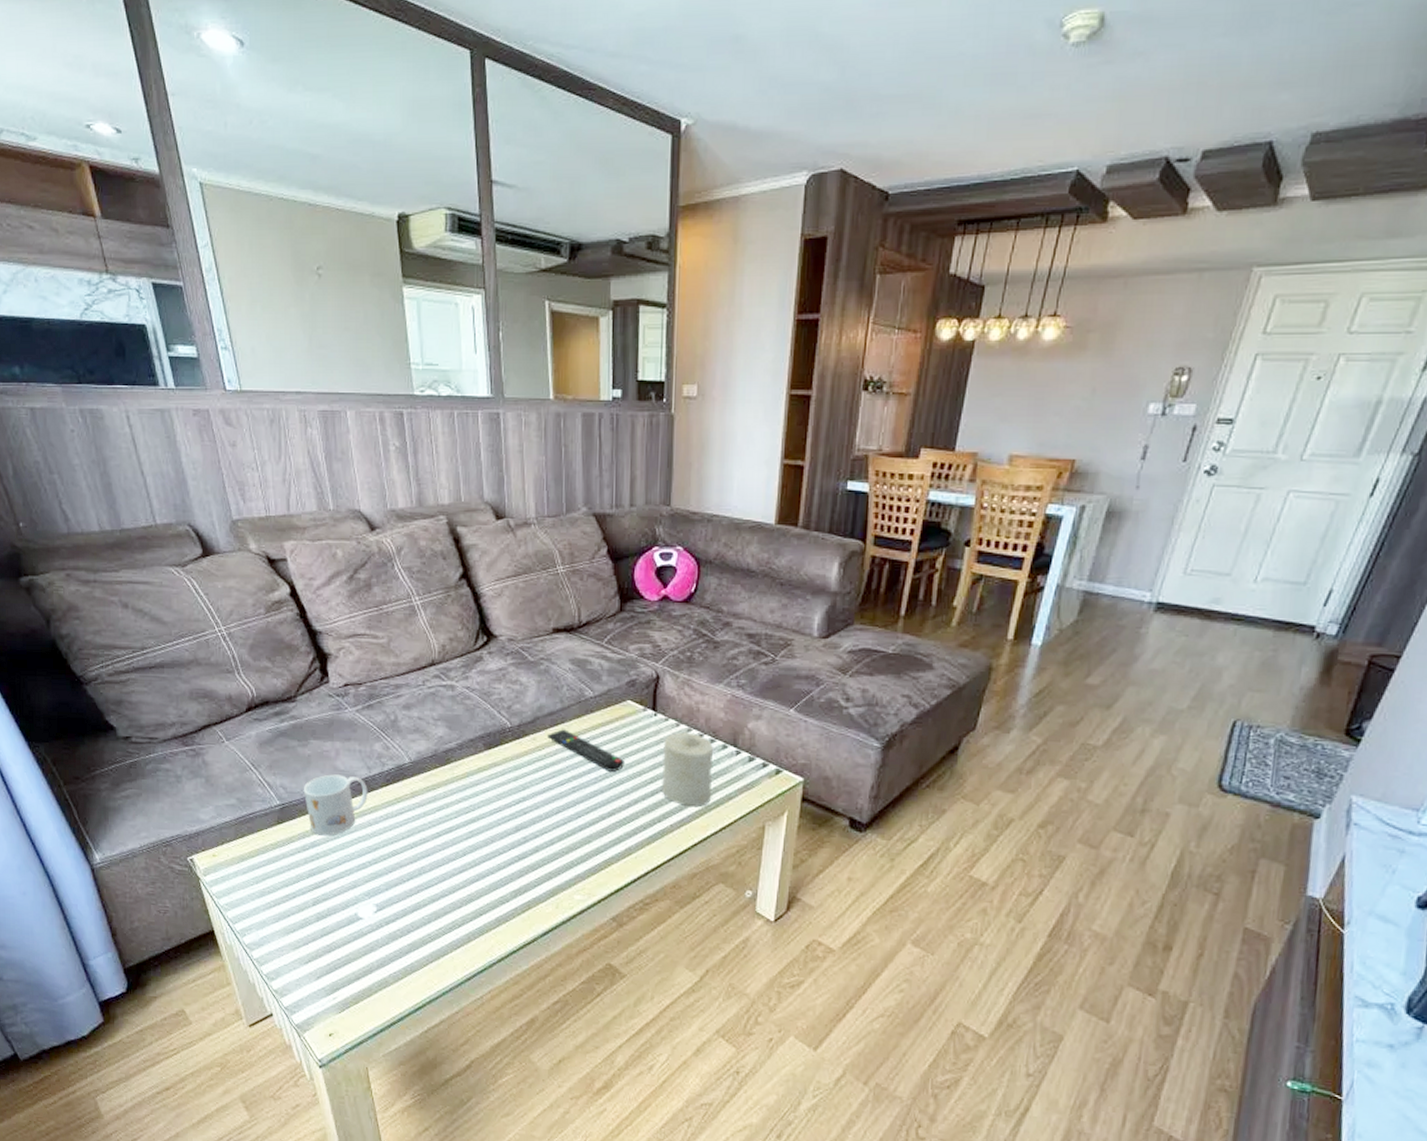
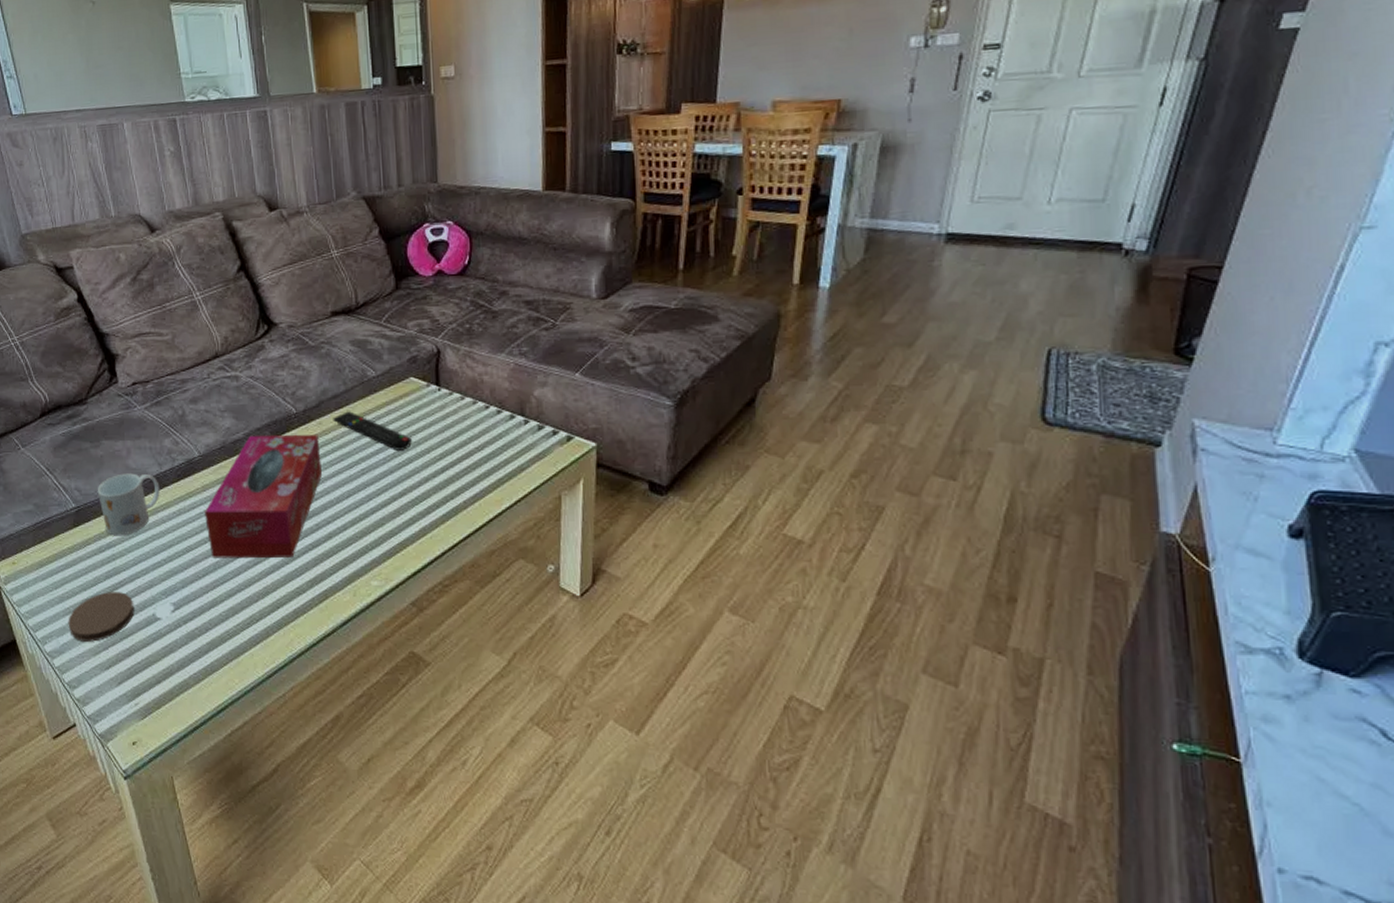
coaster: none [268,889,337,937] -> present [68,592,135,642]
tissue box: none [411,745,534,868] -> present [204,434,323,559]
candle: present [662,731,713,806] -> none [450,403,504,480]

